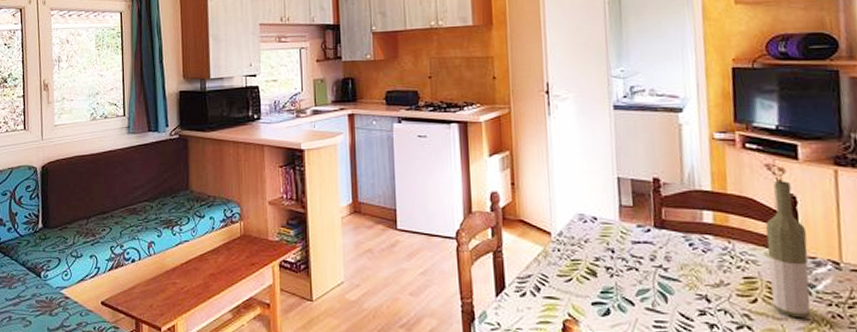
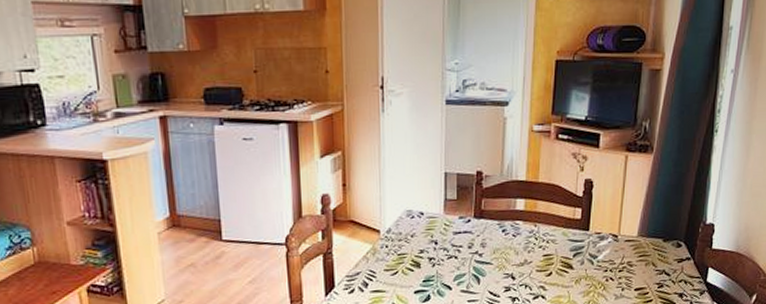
bottle: present [766,181,811,319] -> none [563,167,596,284]

